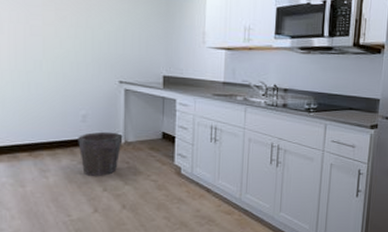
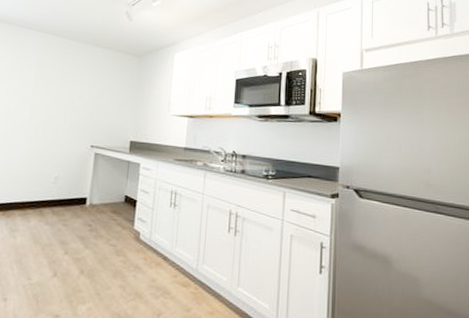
waste bin: present [78,131,123,176] -> none [47,193,89,238]

